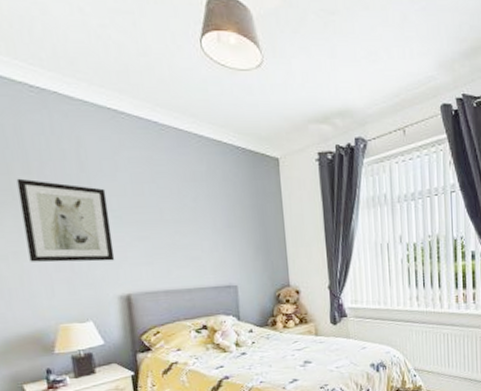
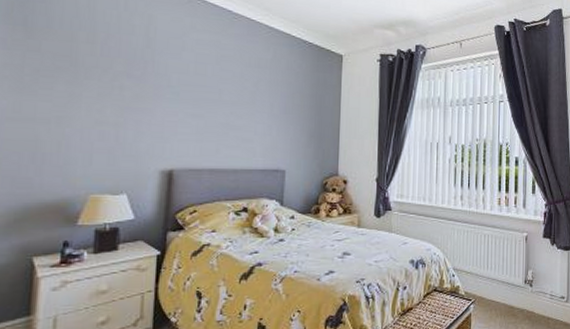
wall art: present [16,178,115,263] -> none [73,46,168,135]

